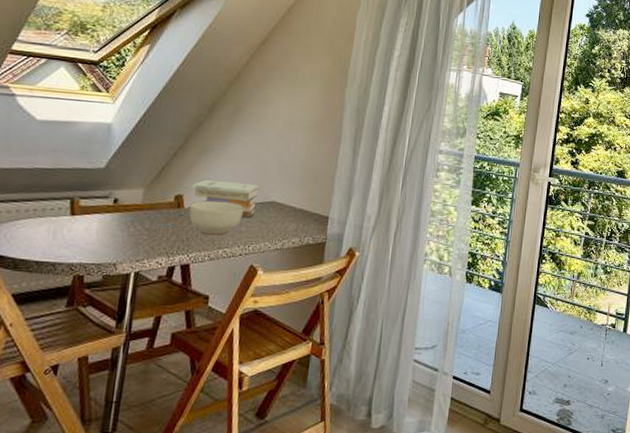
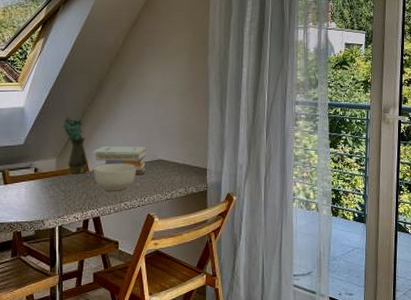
vase: none [158,139,185,210] -> present [63,116,88,174]

